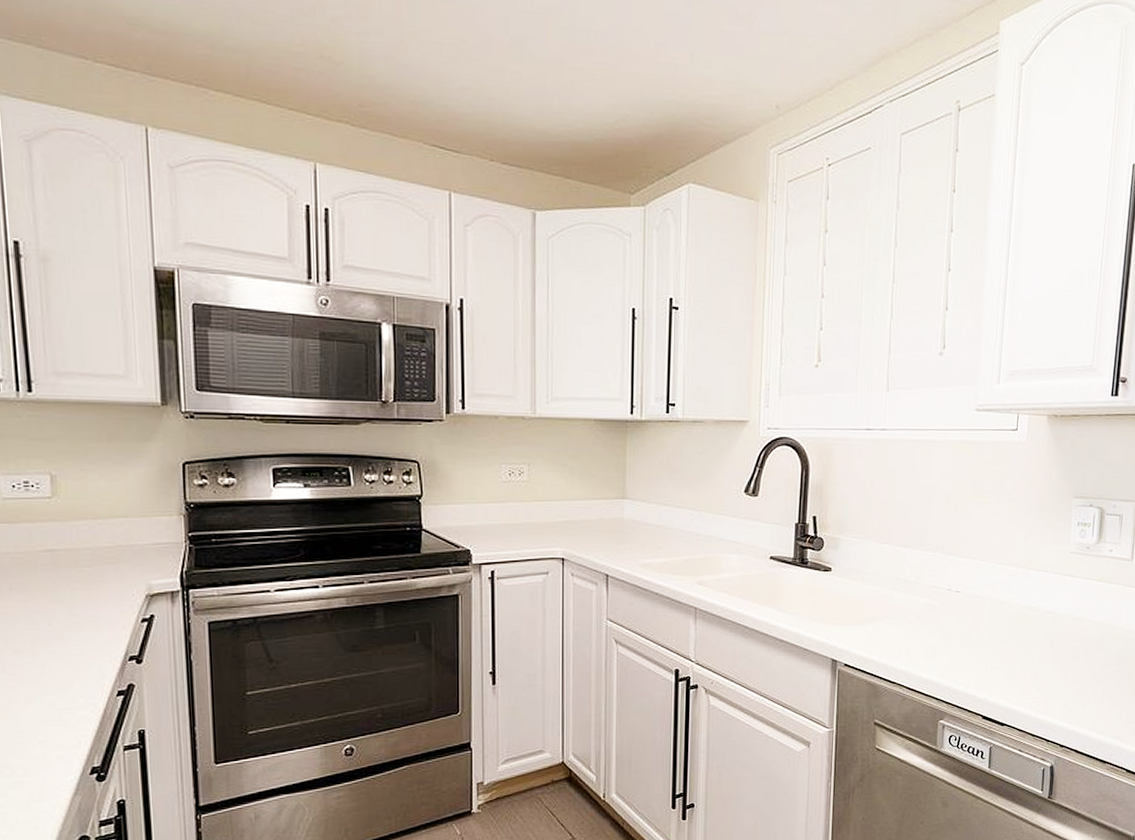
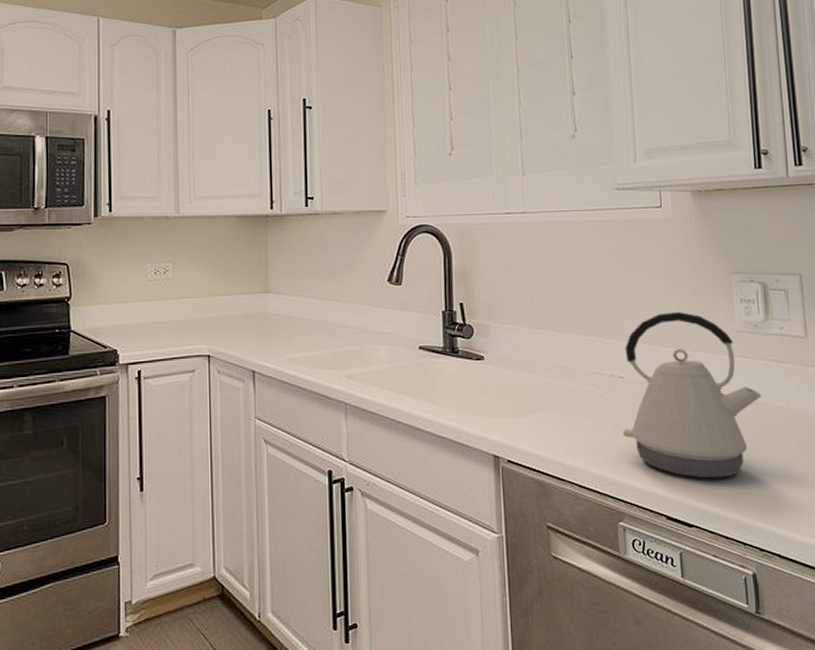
kettle: none [952,532,1084,684] -> present [622,312,762,479]

